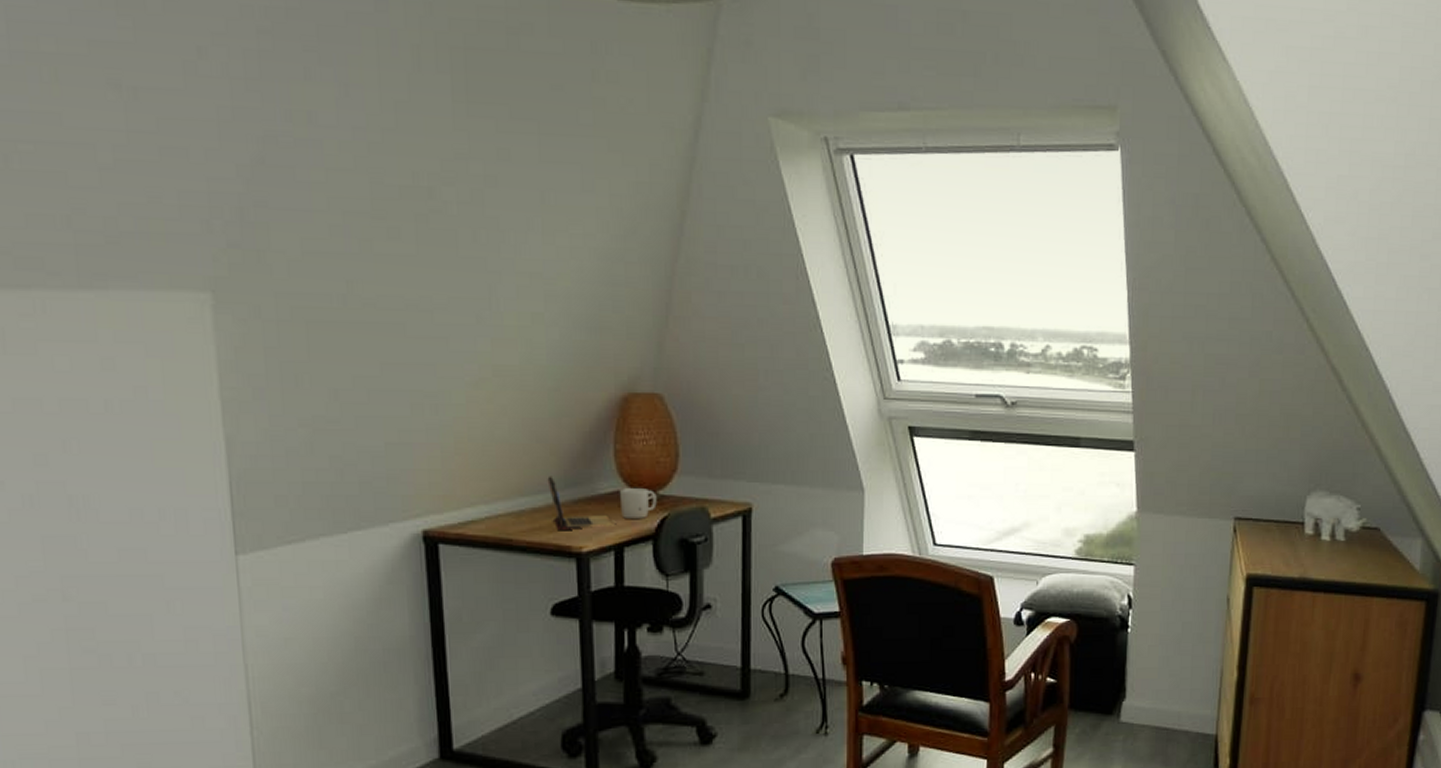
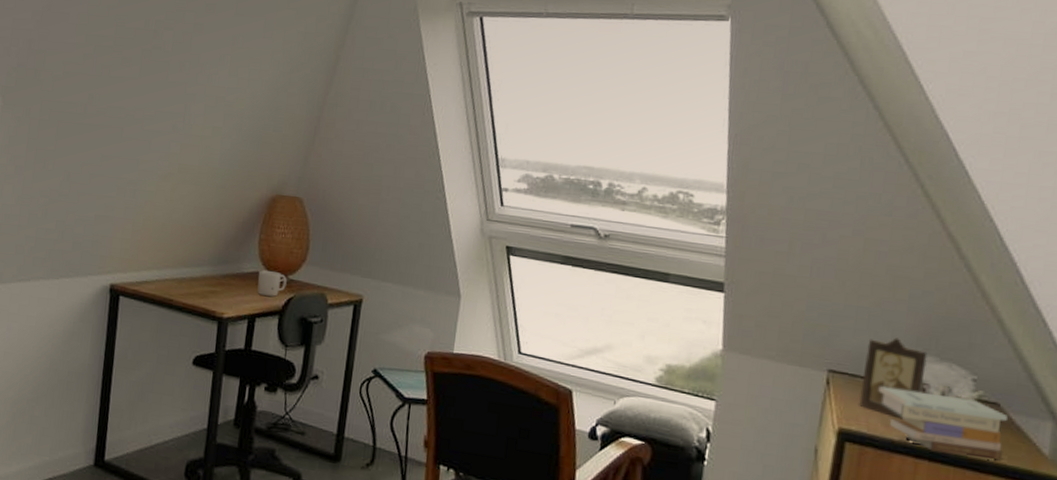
laptop: present [547,476,617,530] -> none [204,253,253,300]
photo frame: none [1263,477,1319,557] -> present [859,337,928,420]
books: none [1279,527,1388,583] -> present [878,386,1009,461]

